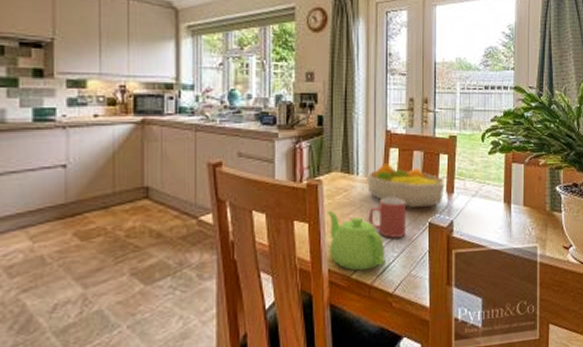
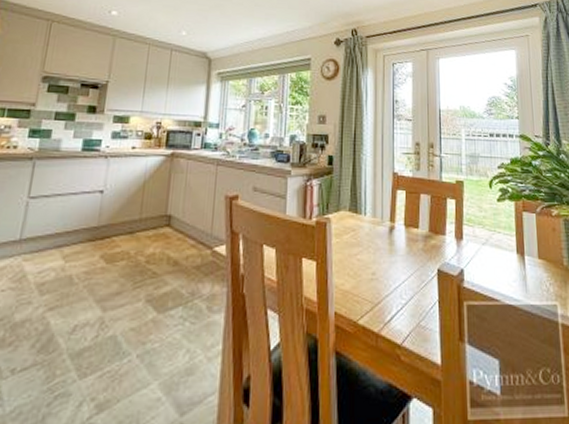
teapot: present [328,210,385,271] -> none [336,249,393,316]
fruit bowl: present [367,163,445,207] -> none [374,205,453,252]
mug: present [368,197,407,238] -> none [376,240,415,283]

